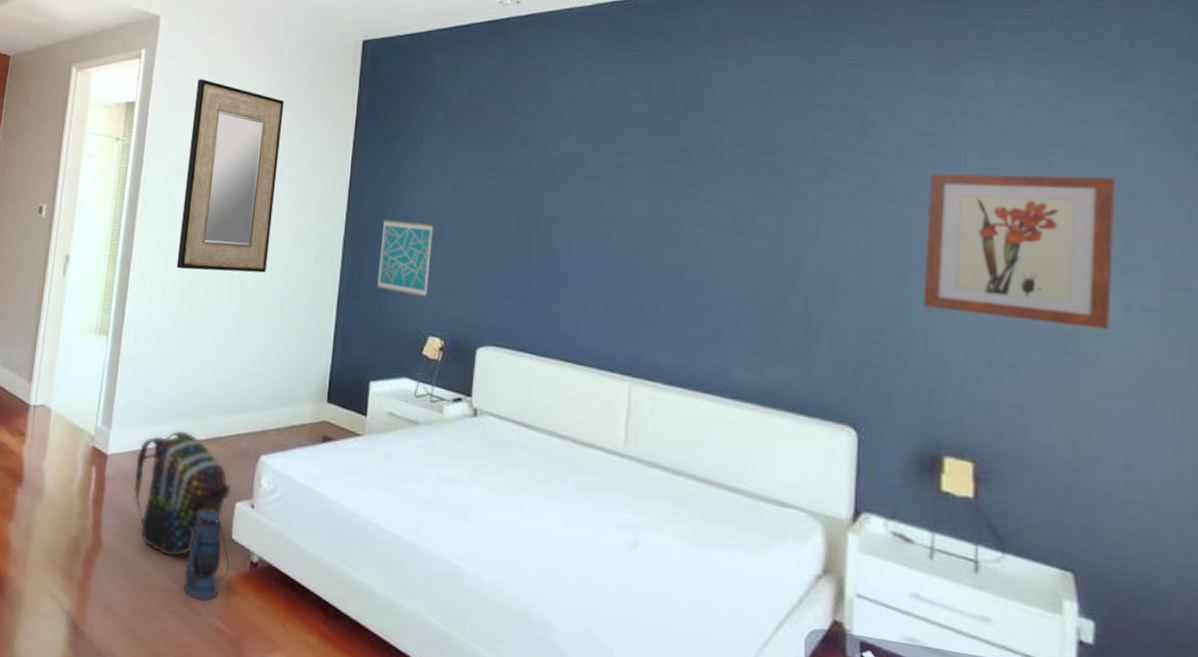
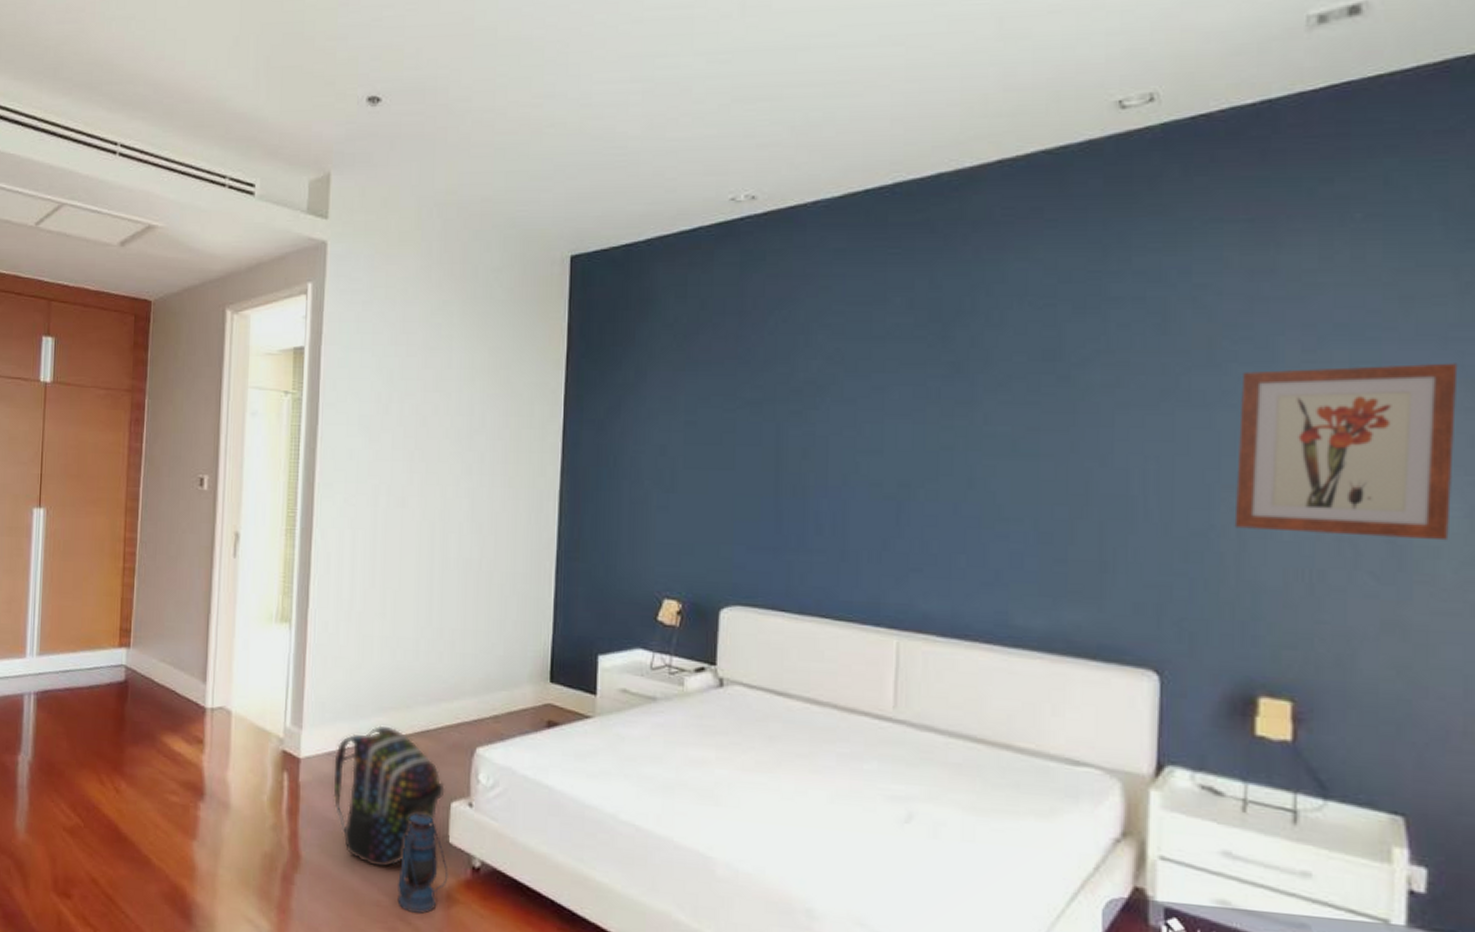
home mirror: present [176,79,284,273] -> none [365,314,481,541]
wall art: present [377,220,433,297] -> none [602,467,664,554]

